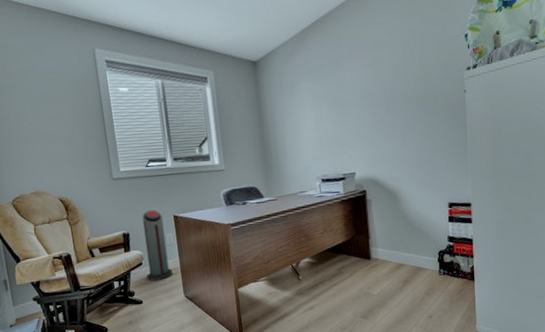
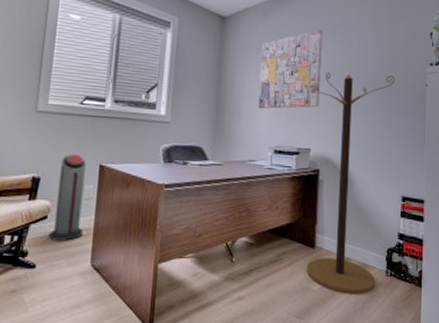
wall art: none [295,55,358,144] -> present [258,29,323,109]
coat rack: none [348,88,432,294] -> present [306,71,395,294]

